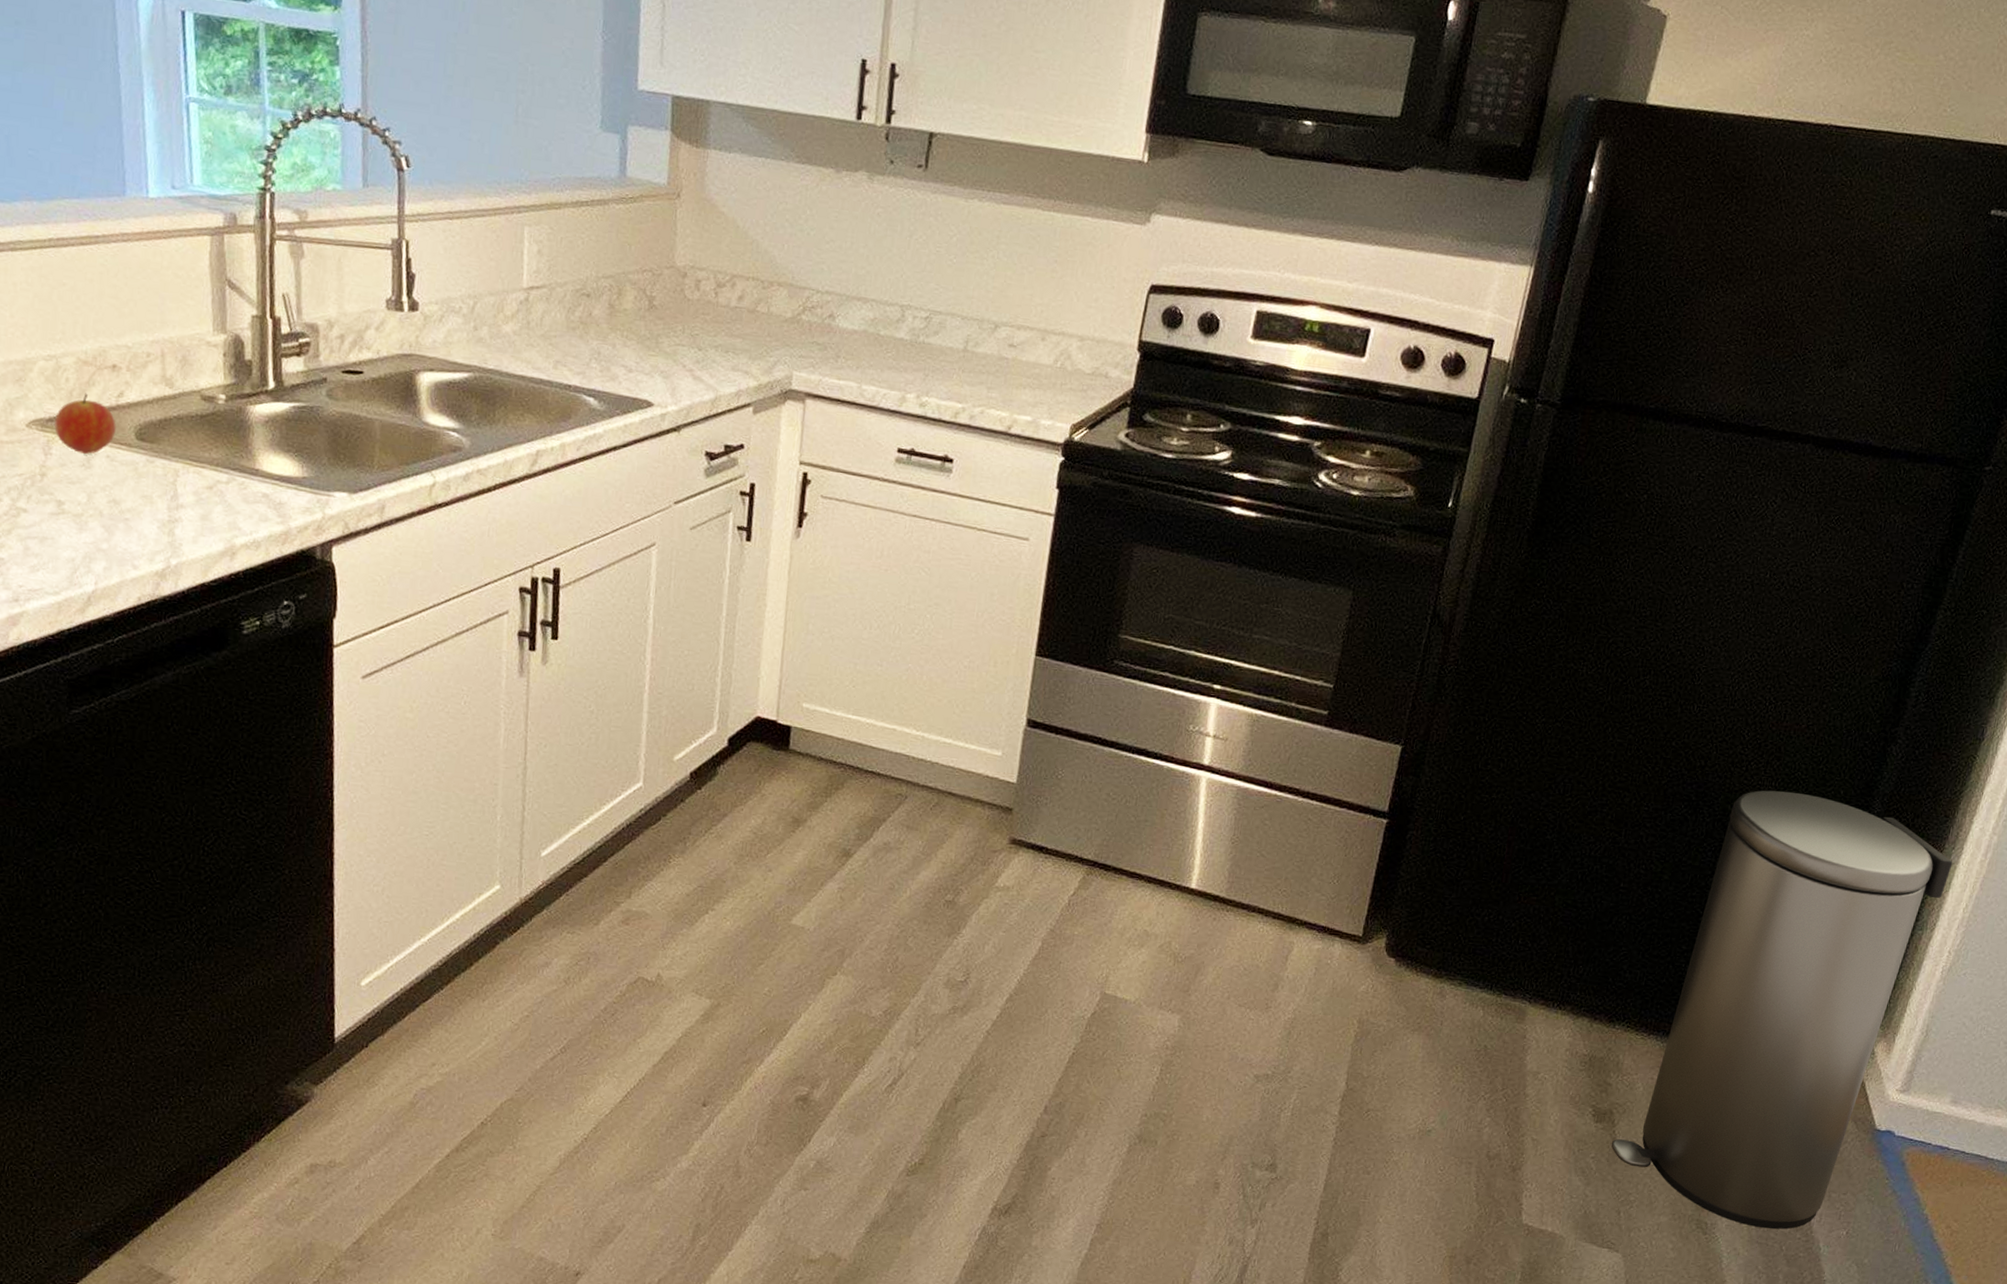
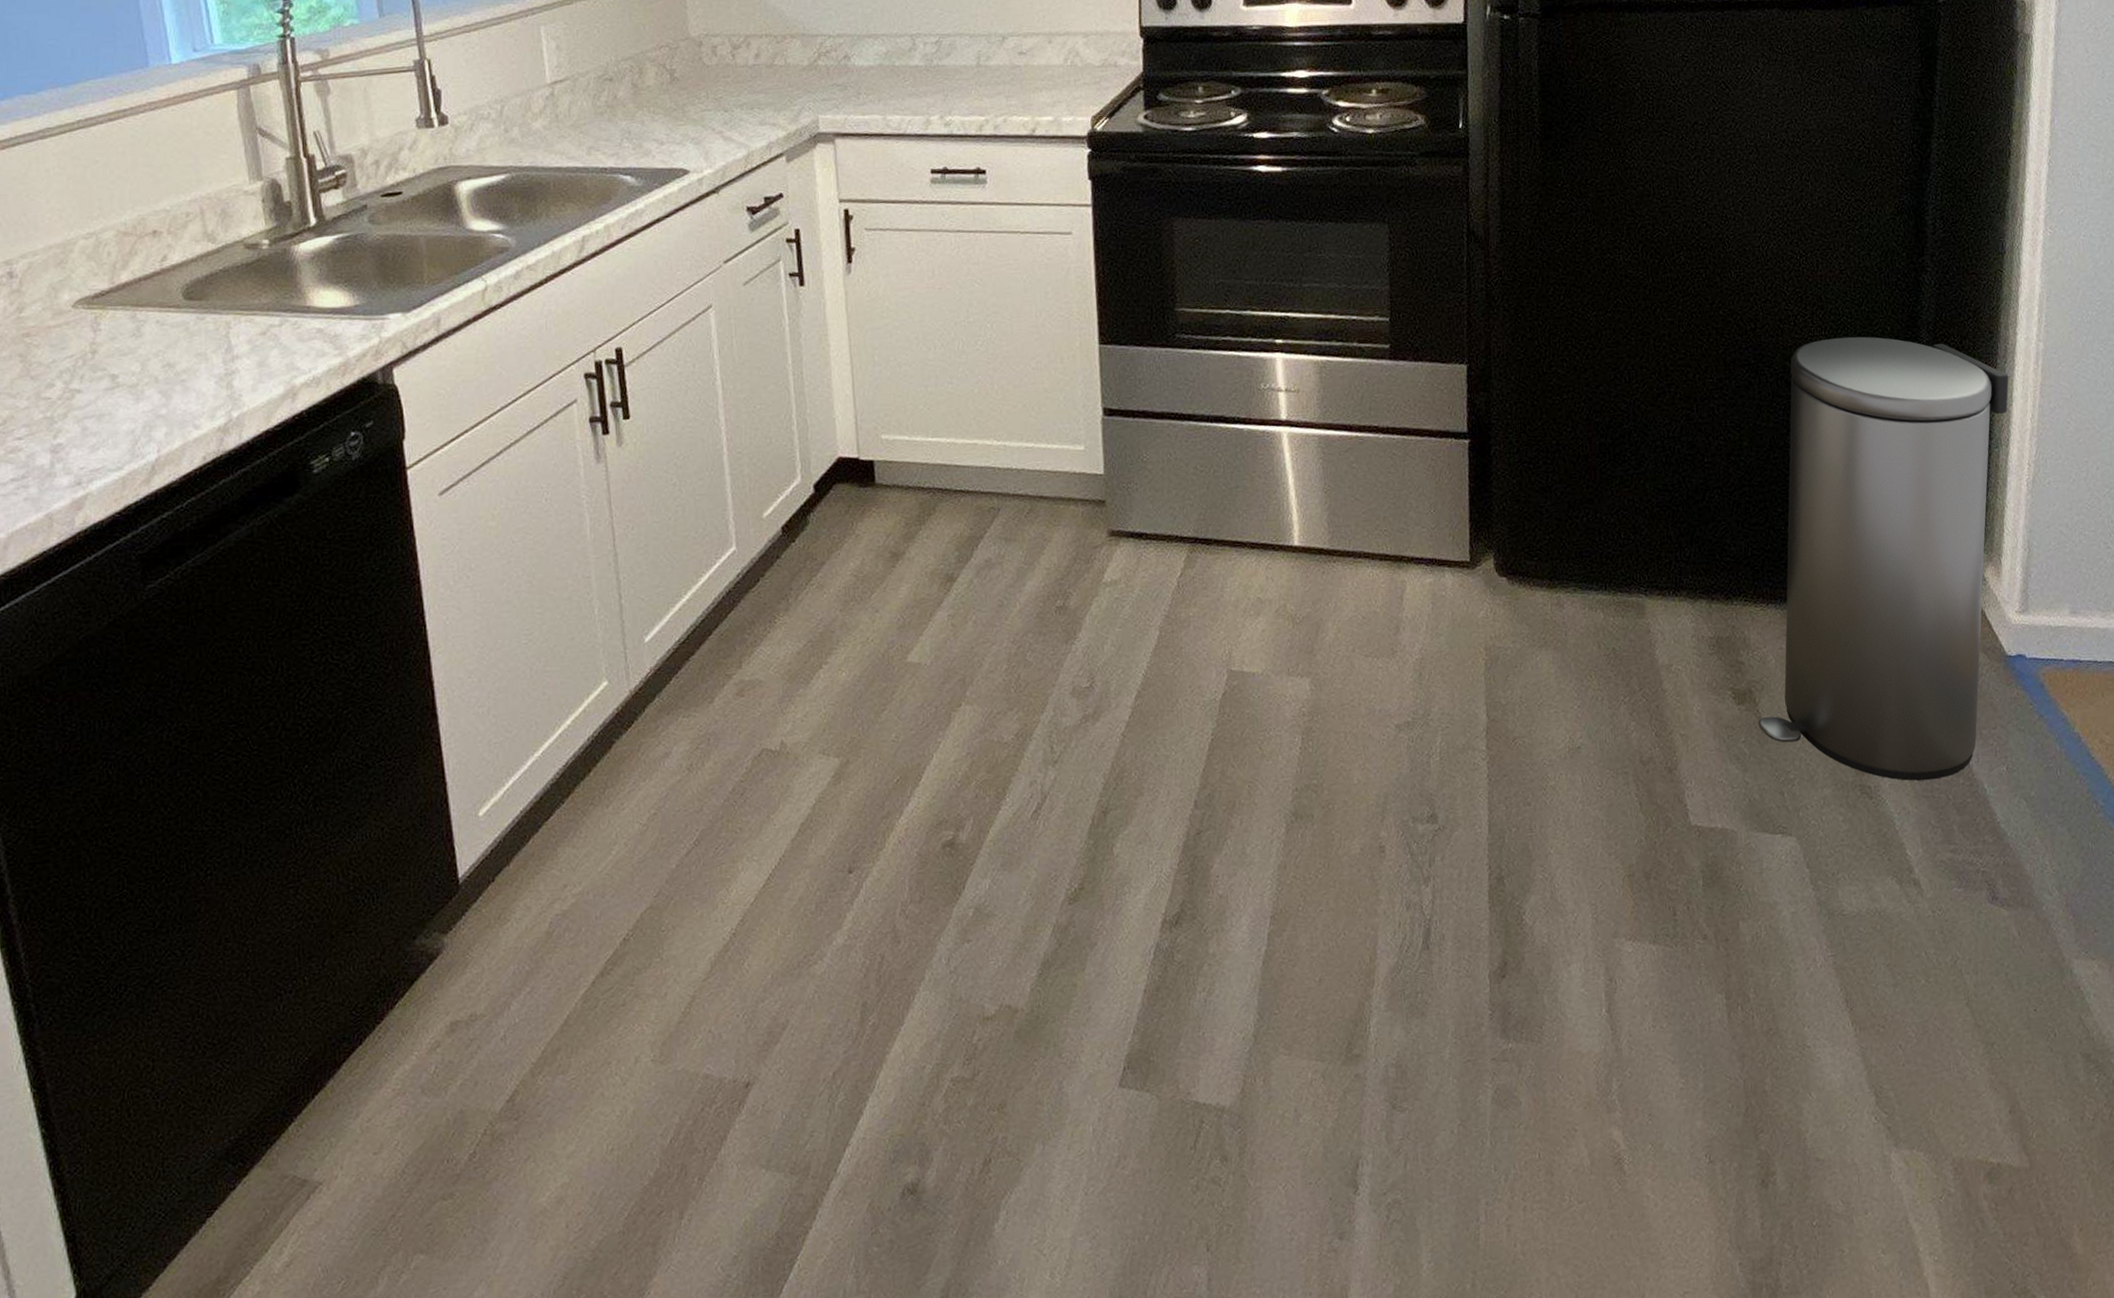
fruit: present [54,393,116,454] -> none [101,263,163,324]

